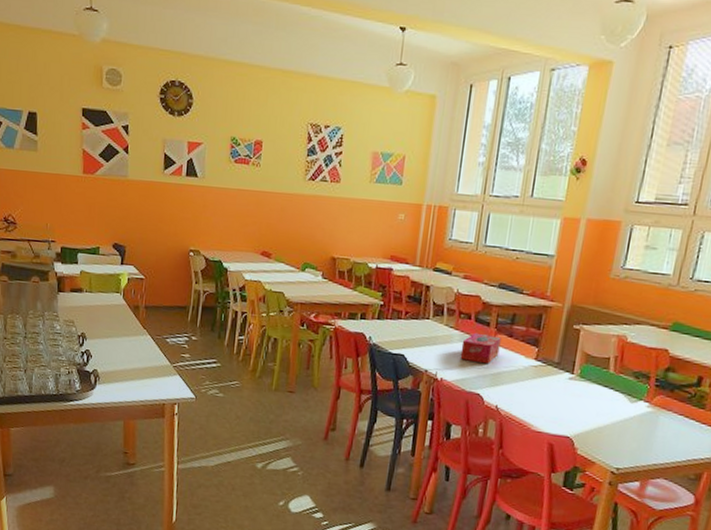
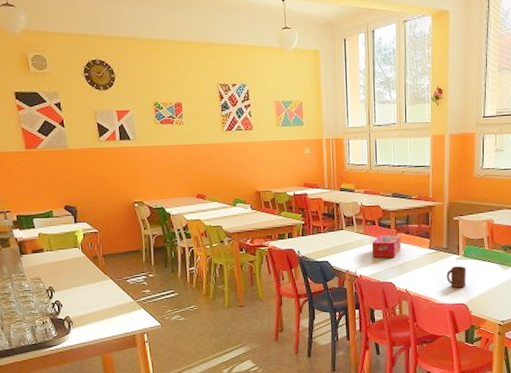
cup: none [551,387,580,417] -> present [446,265,466,288]

